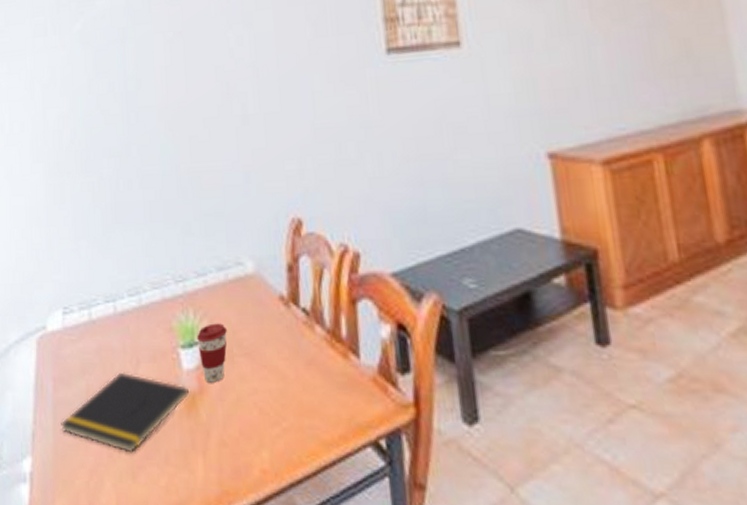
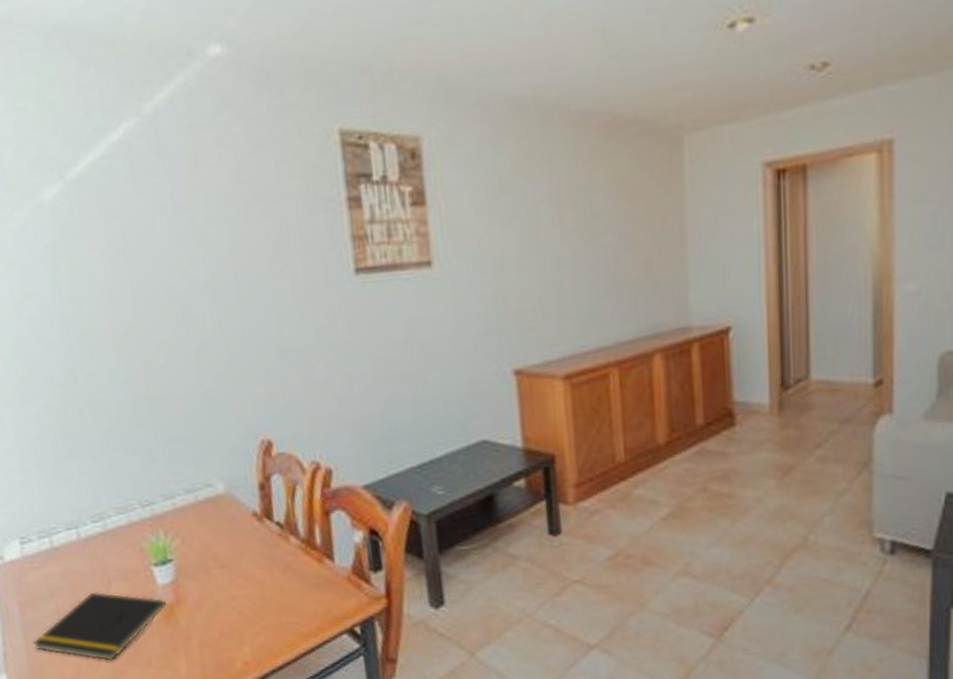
coffee cup: present [197,323,227,383] -> none [170,541,202,594]

